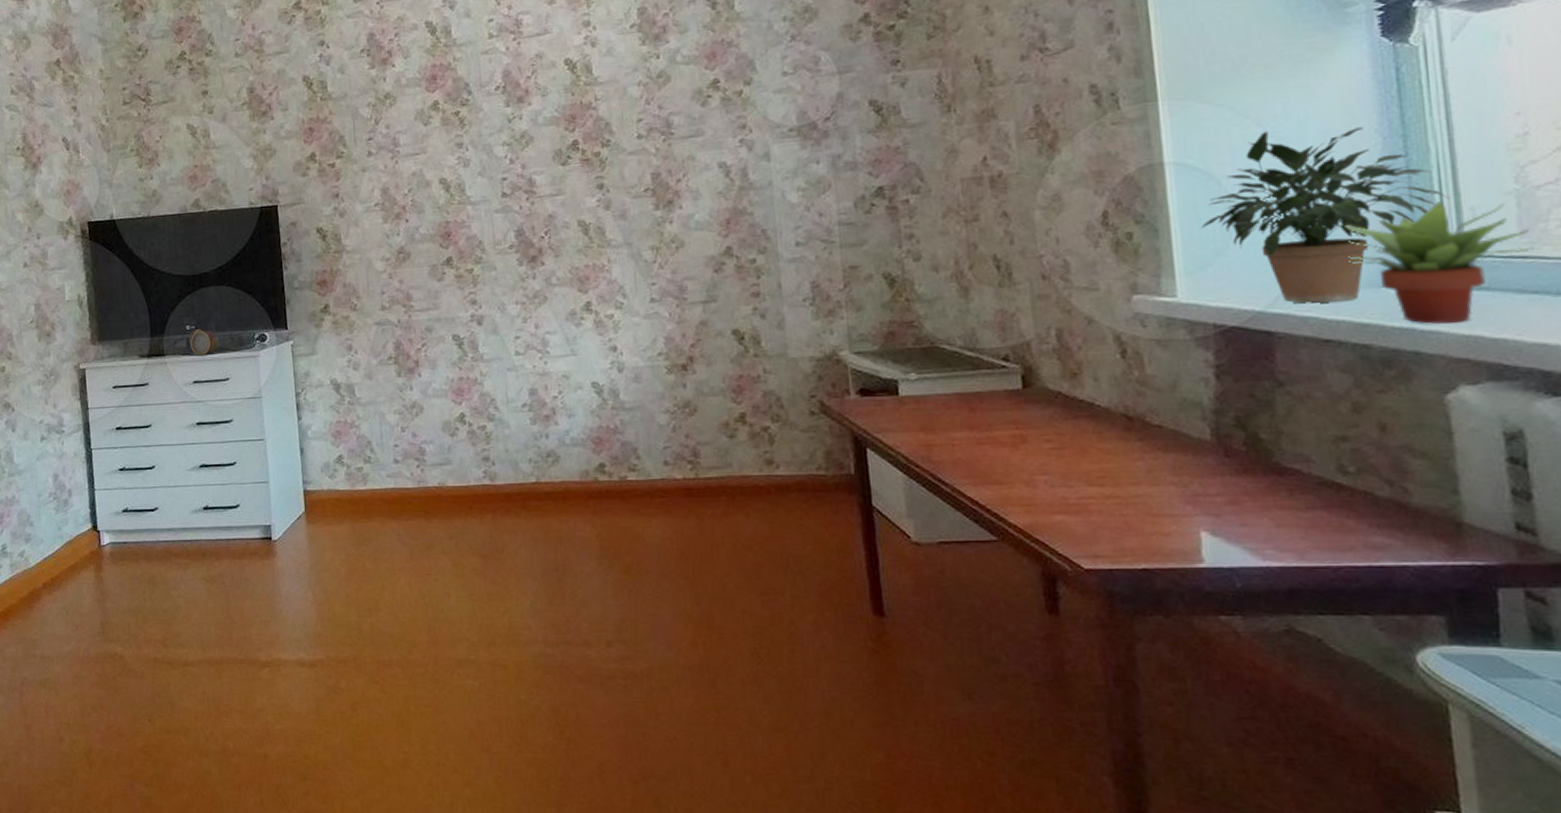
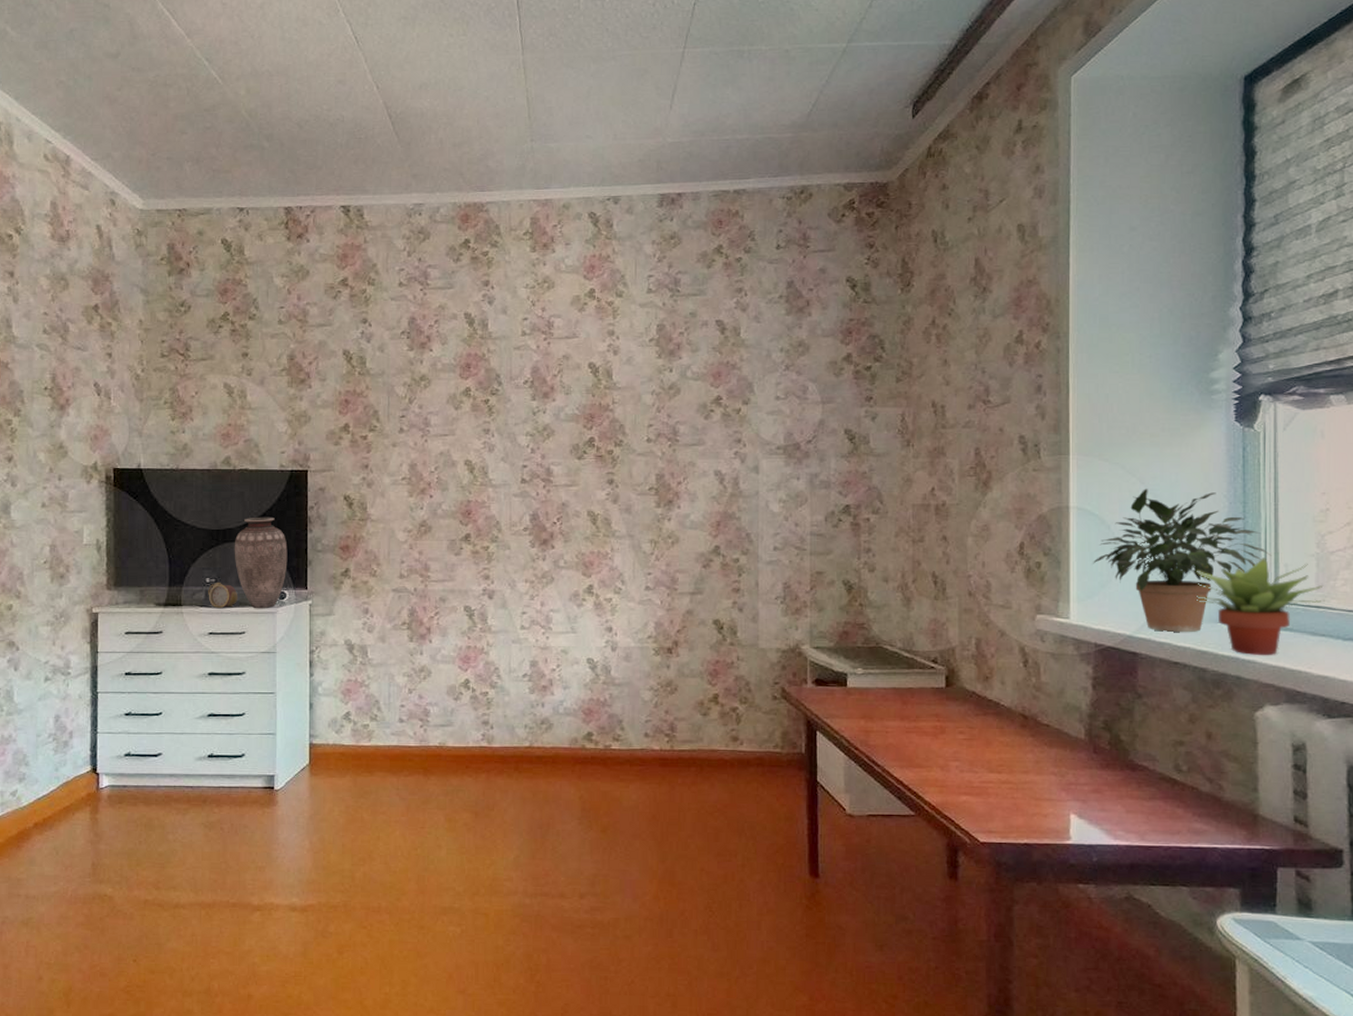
vase: none [210,257,266,354] -> present [234,517,288,609]

